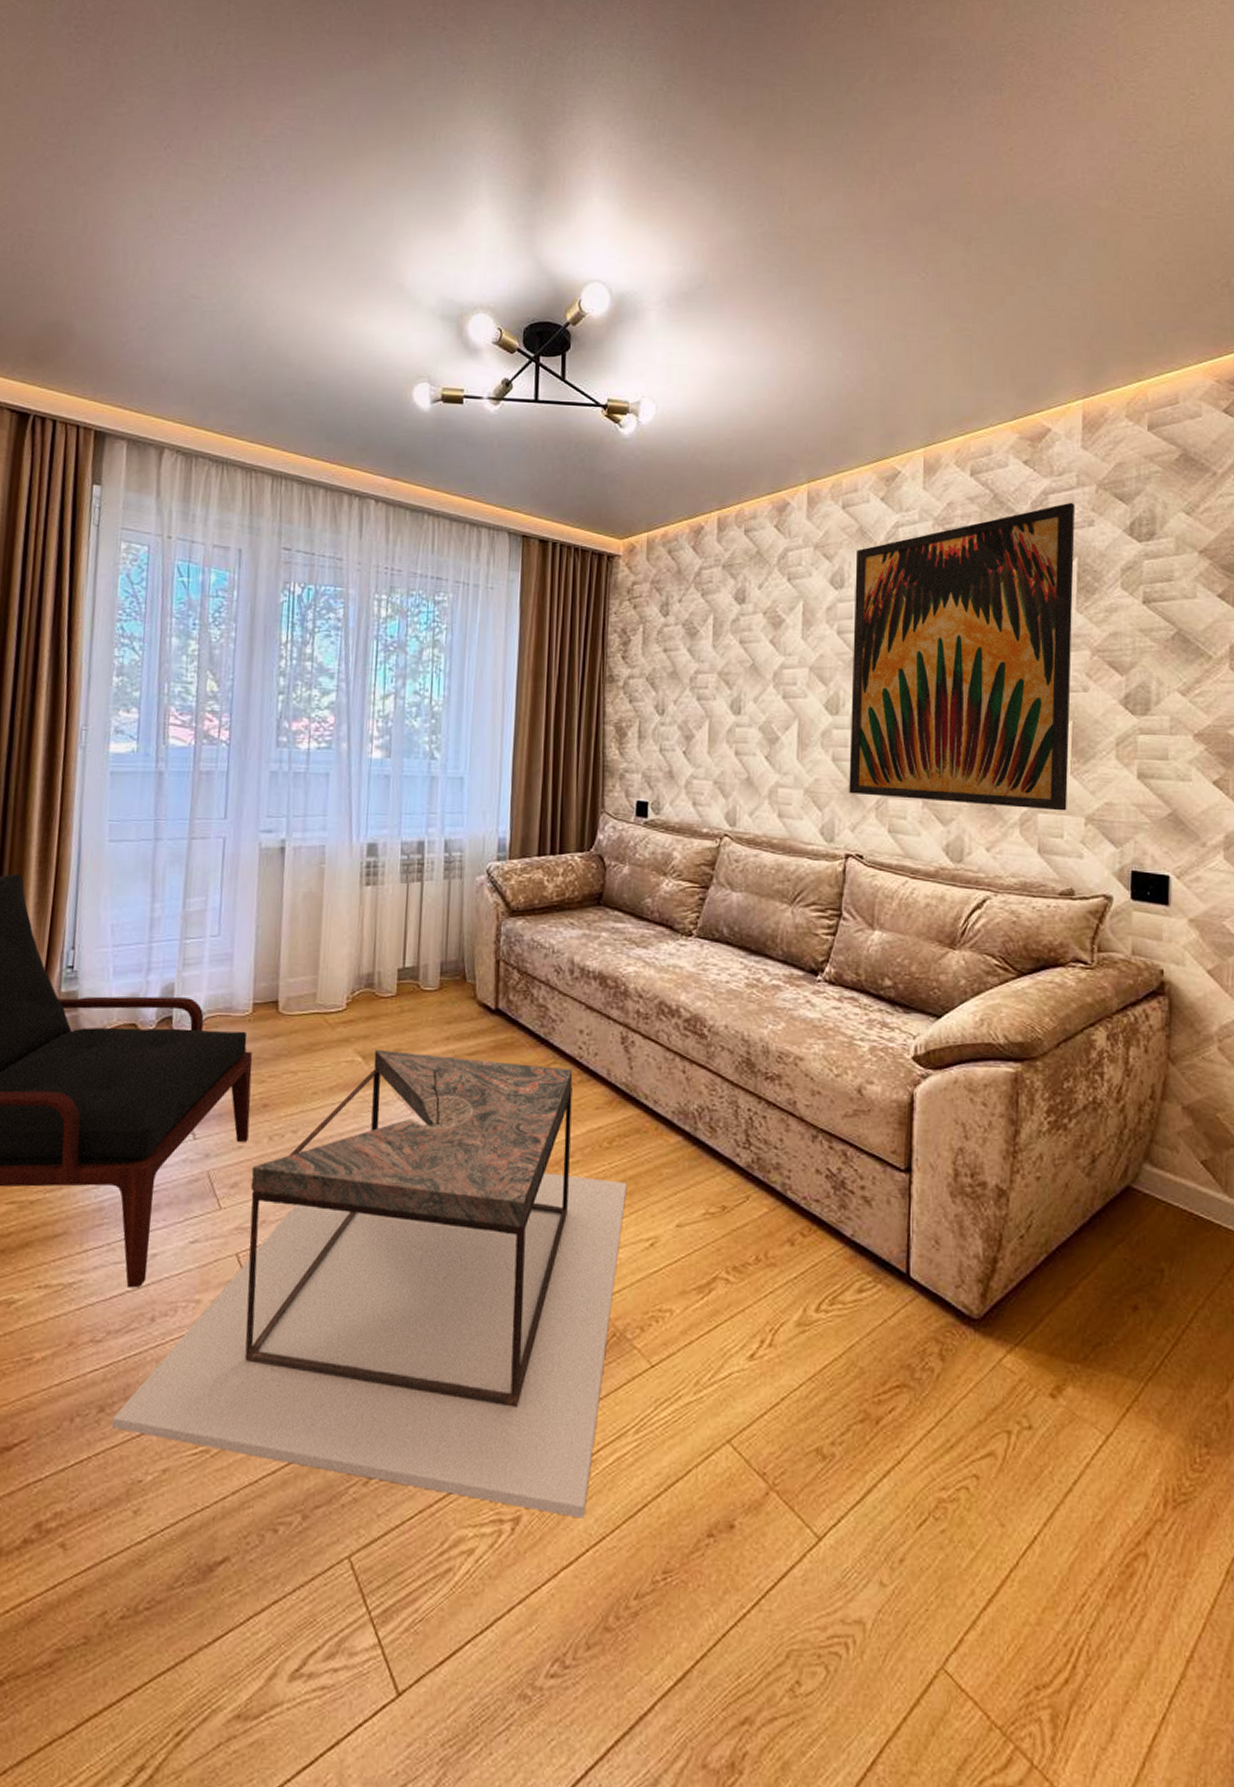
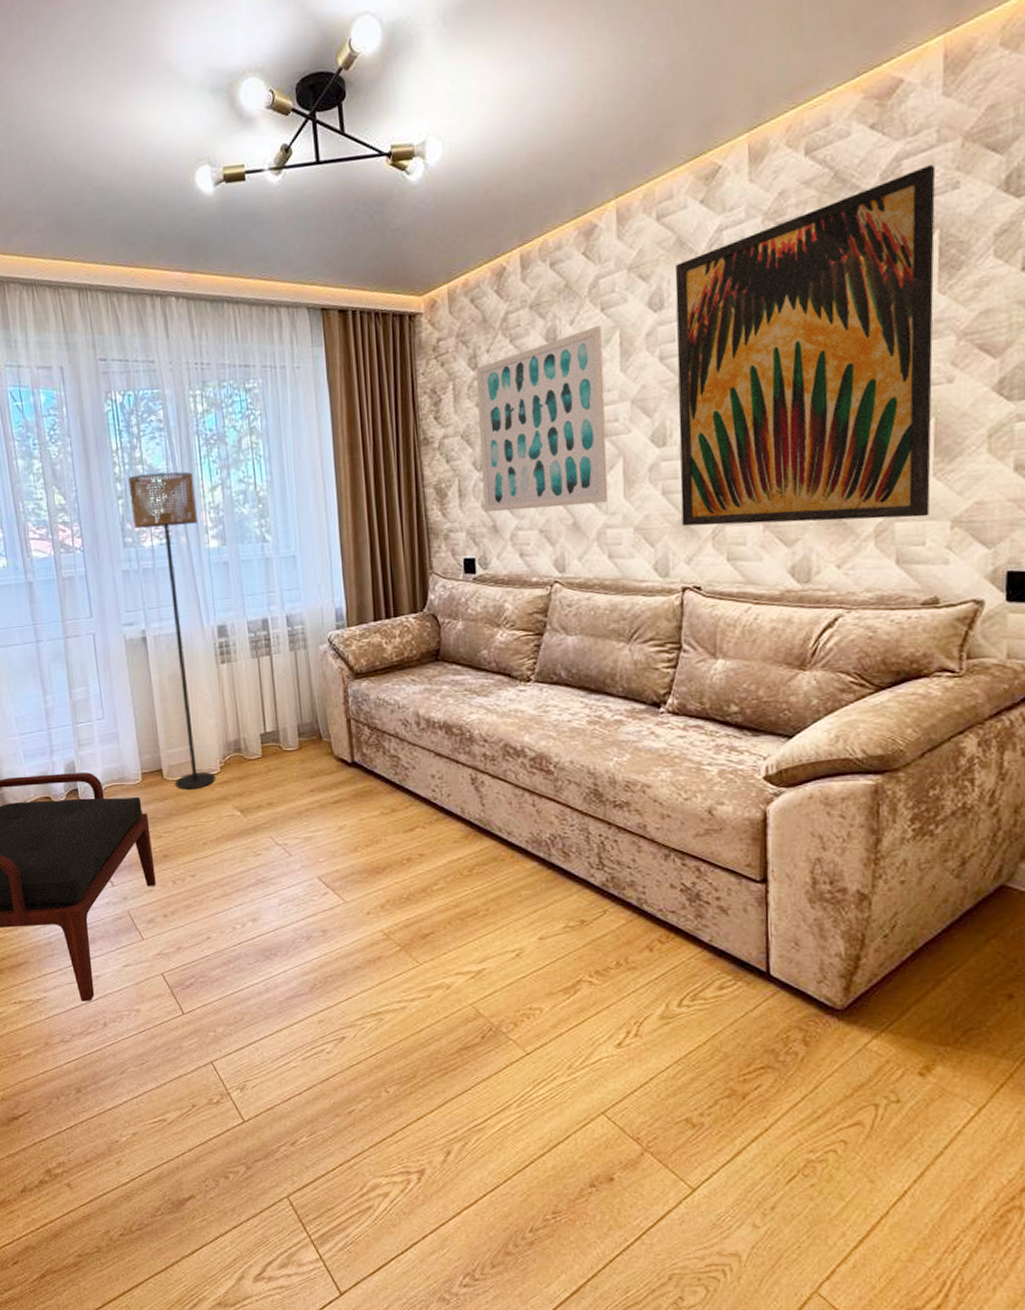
coffee table: present [111,1050,627,1519] -> none [88,804,490,1172]
floor lamp: none [290,671,366,1028] -> present [128,472,216,790]
wall art: none [662,593,786,762] -> present [476,325,608,513]

